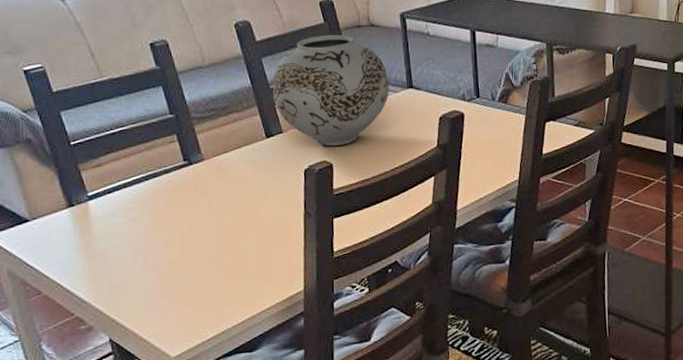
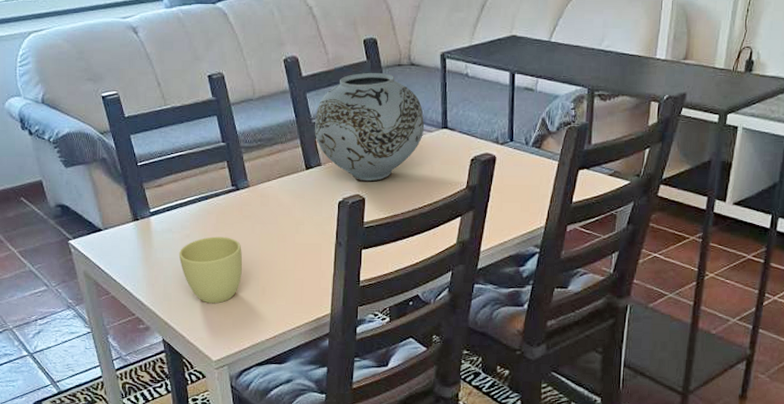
cup: none [124,217,201,293] -> present [178,237,243,304]

